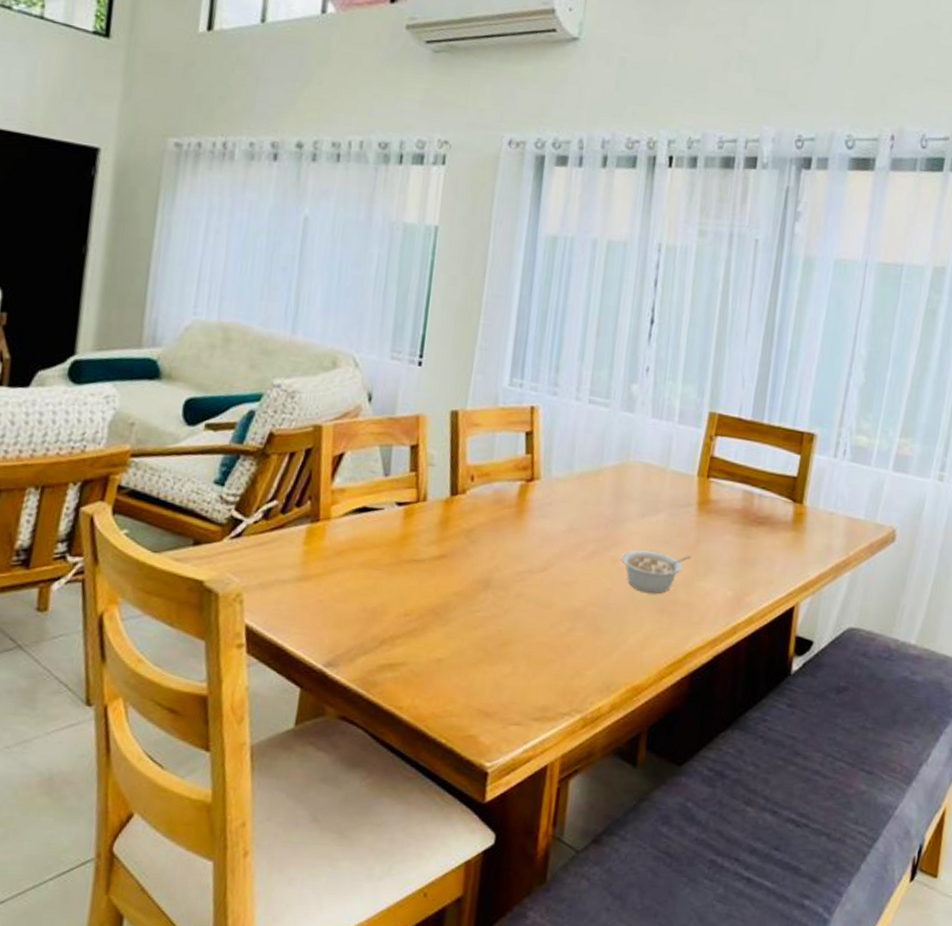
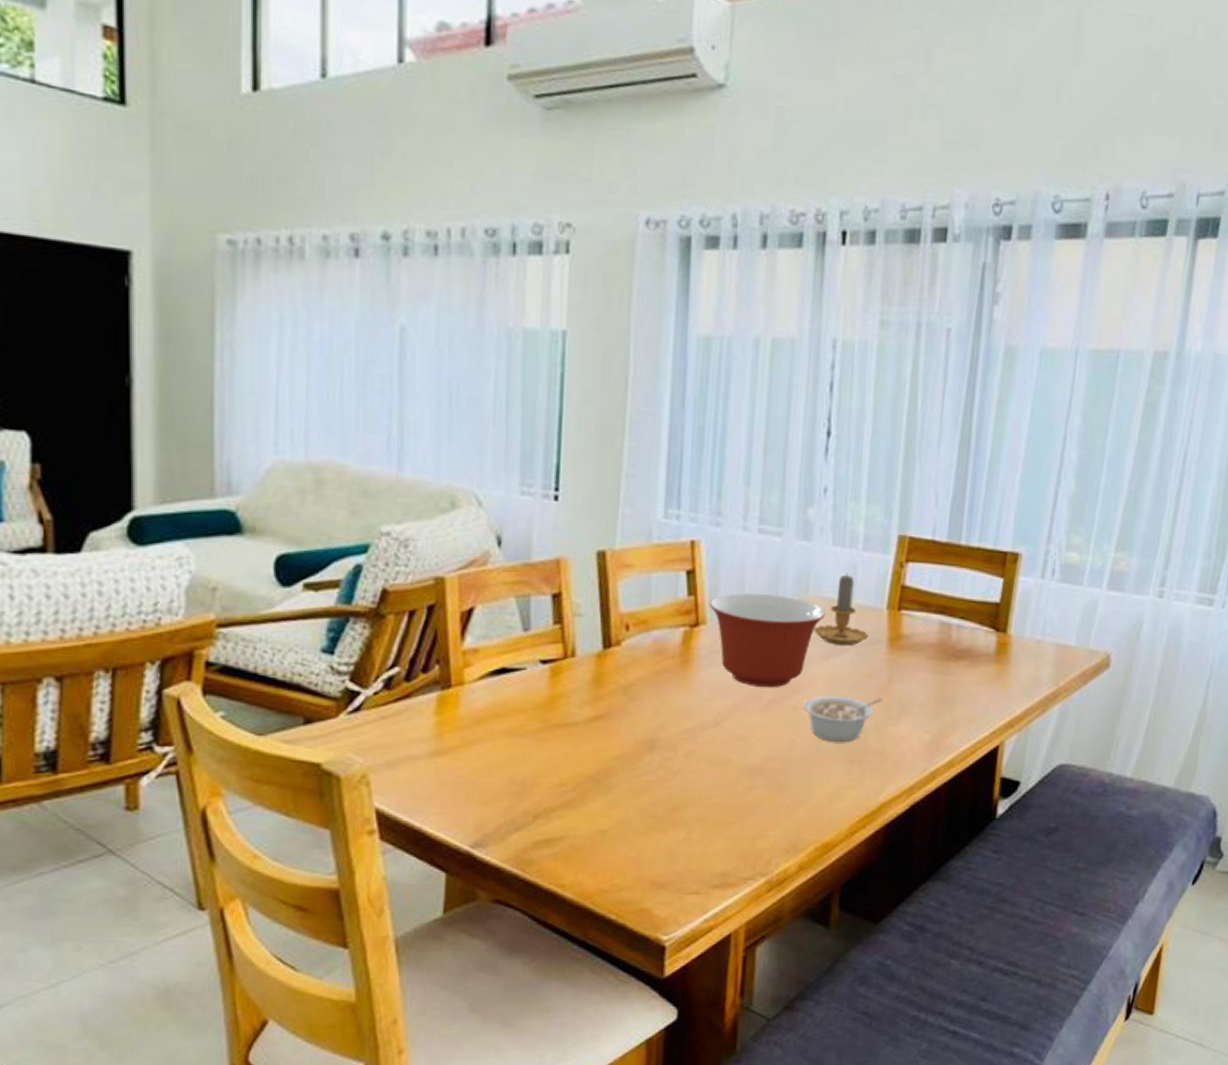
mixing bowl: none [543,454,644,540] -> present [708,592,826,688]
candle: none [632,442,681,507] -> present [813,572,868,646]

